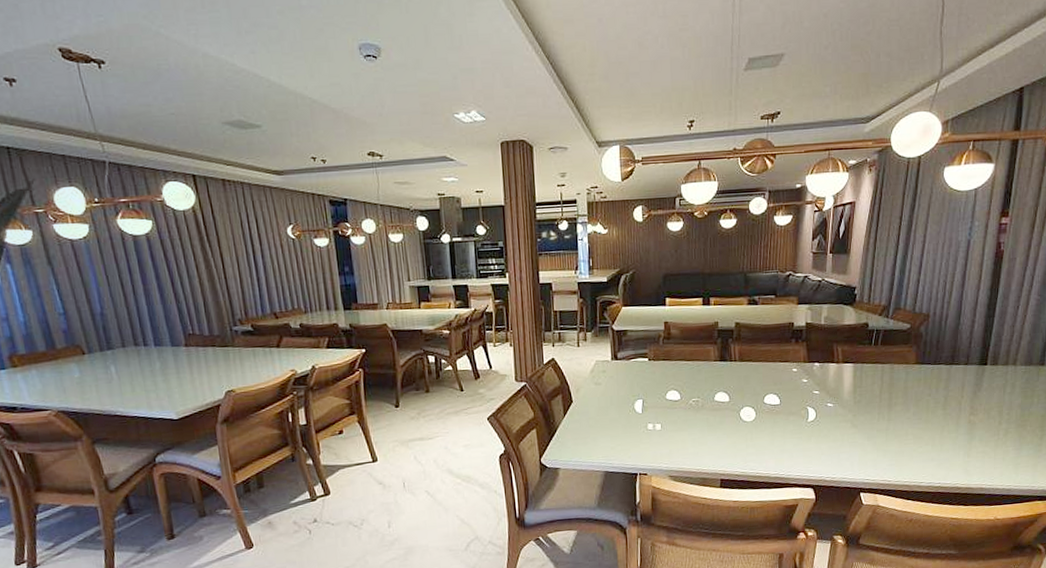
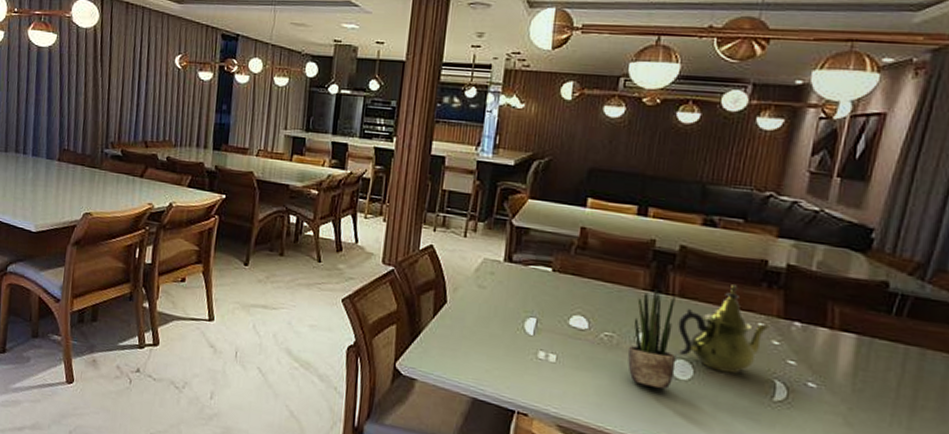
potted plant: none [711,359,744,432] -> present [627,289,677,389]
teapot: none [741,345,800,409] -> present [677,285,770,374]

